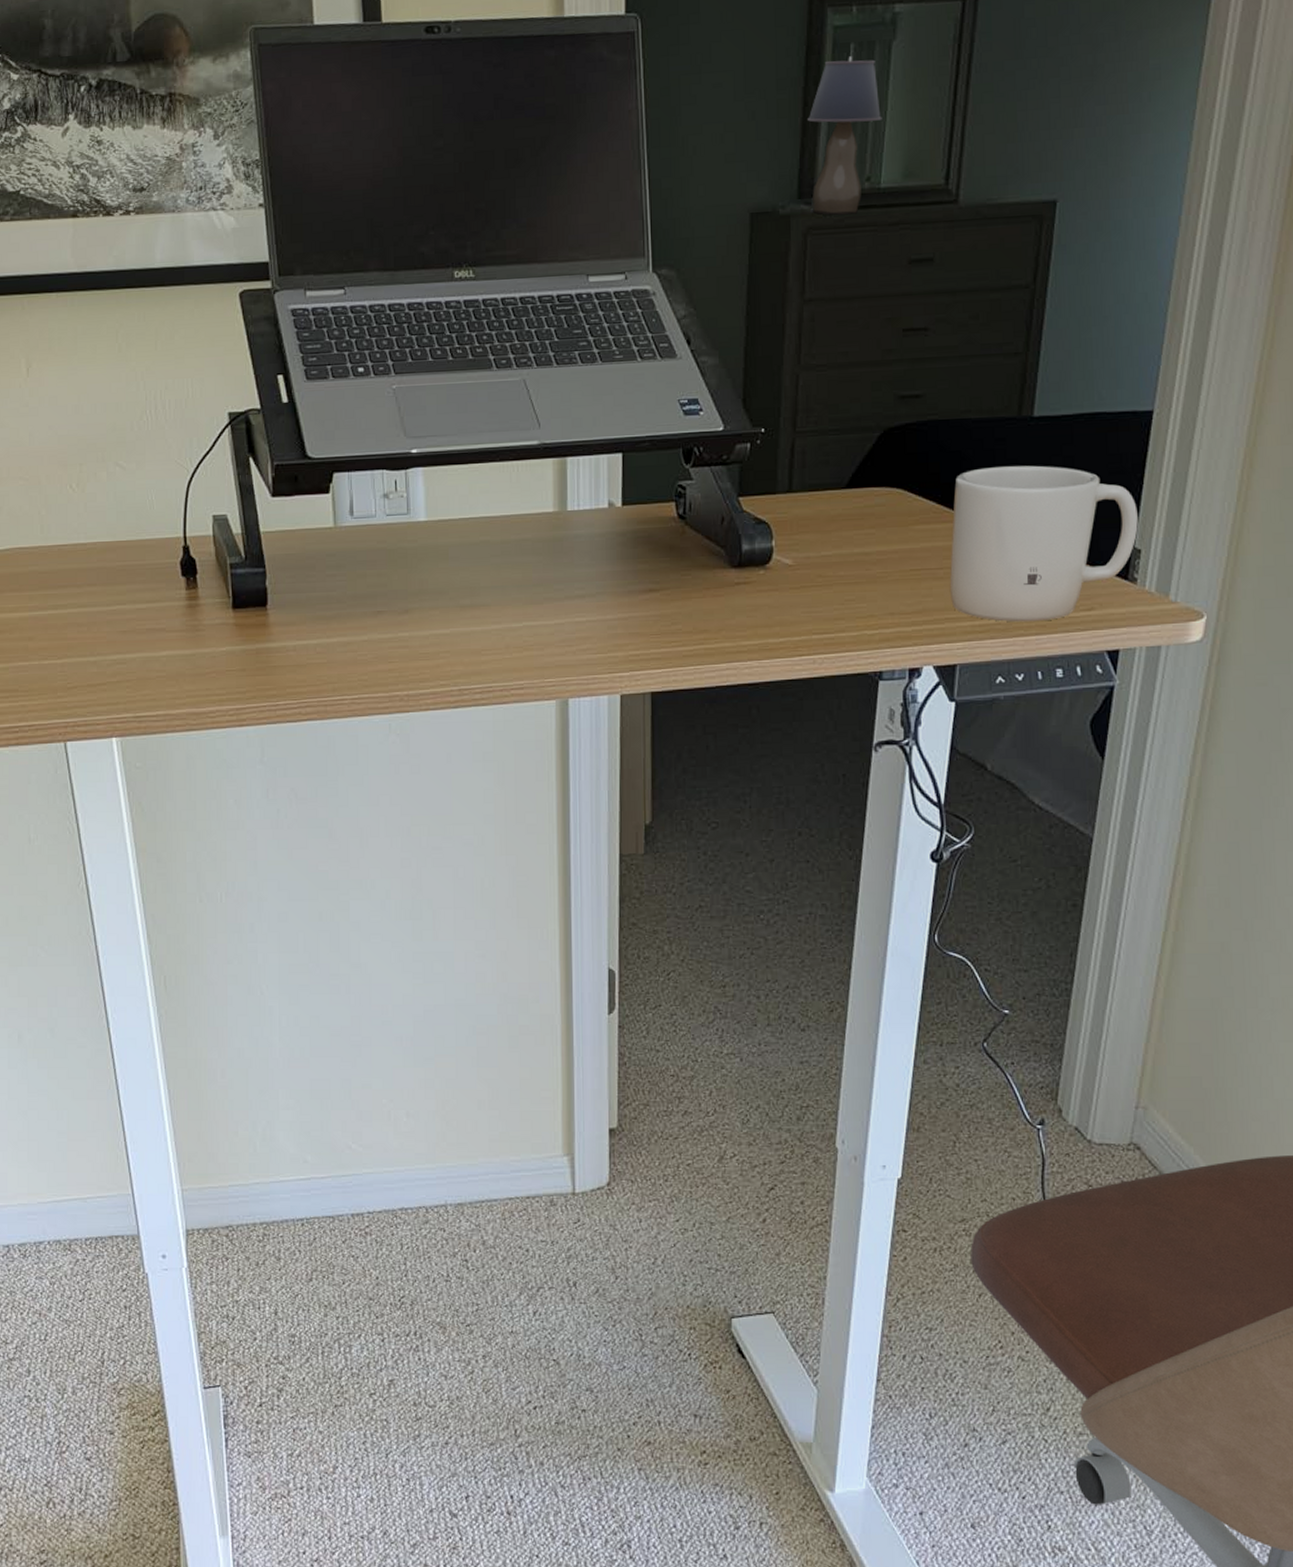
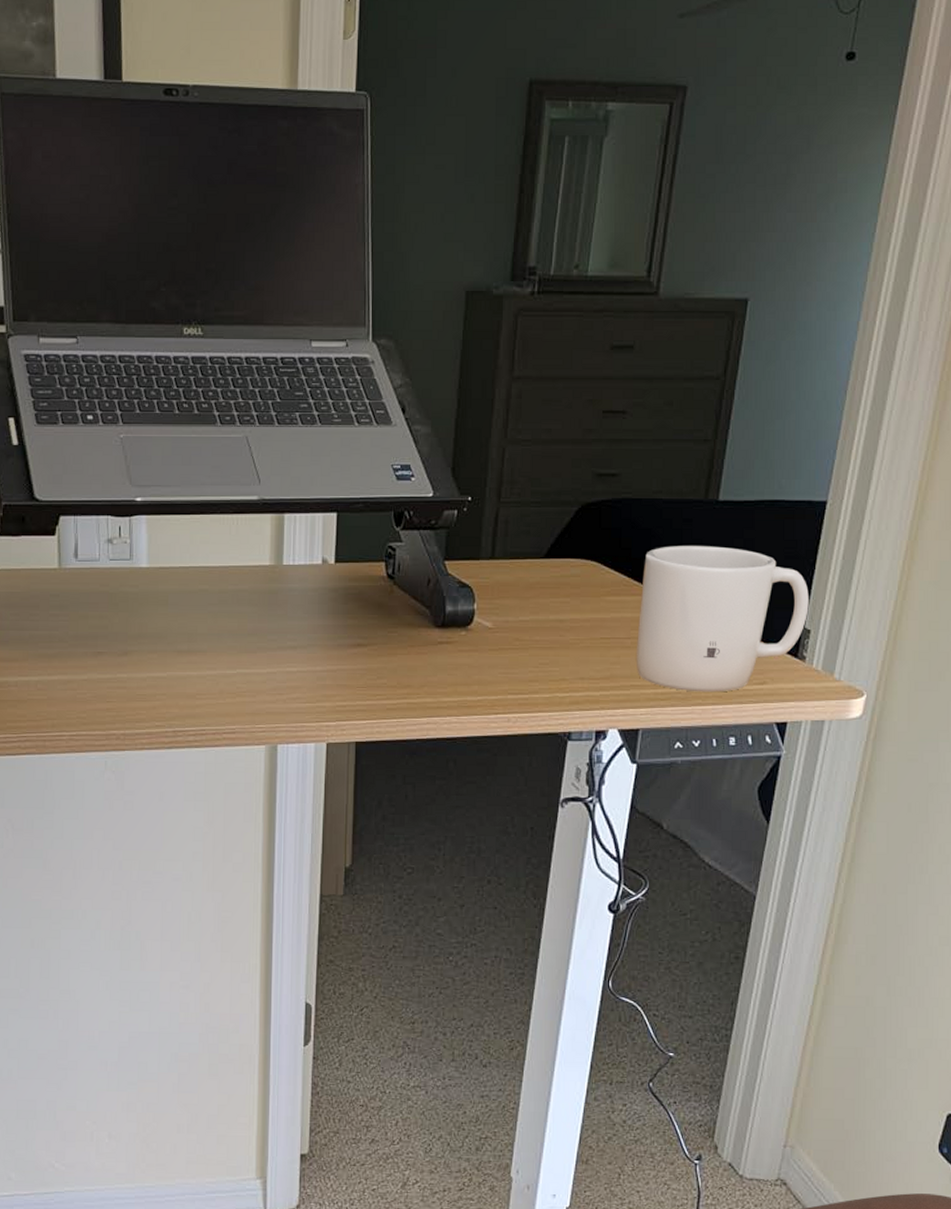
table lamp: present [808,56,882,216] -> none [522,149,592,300]

